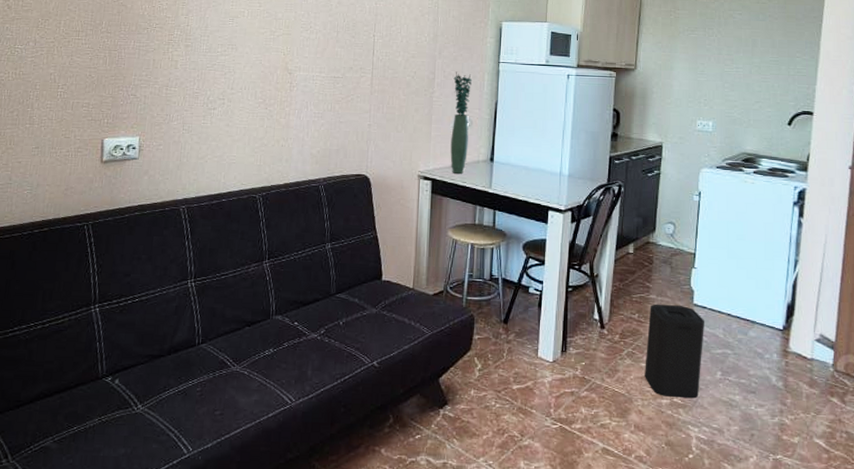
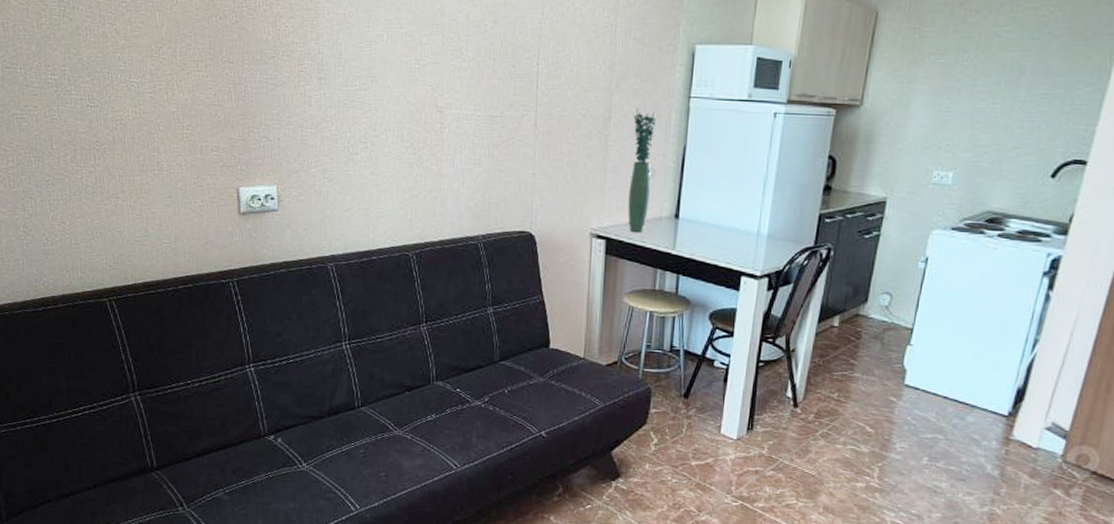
trash can: present [645,303,704,399] -> none [839,382,915,483]

